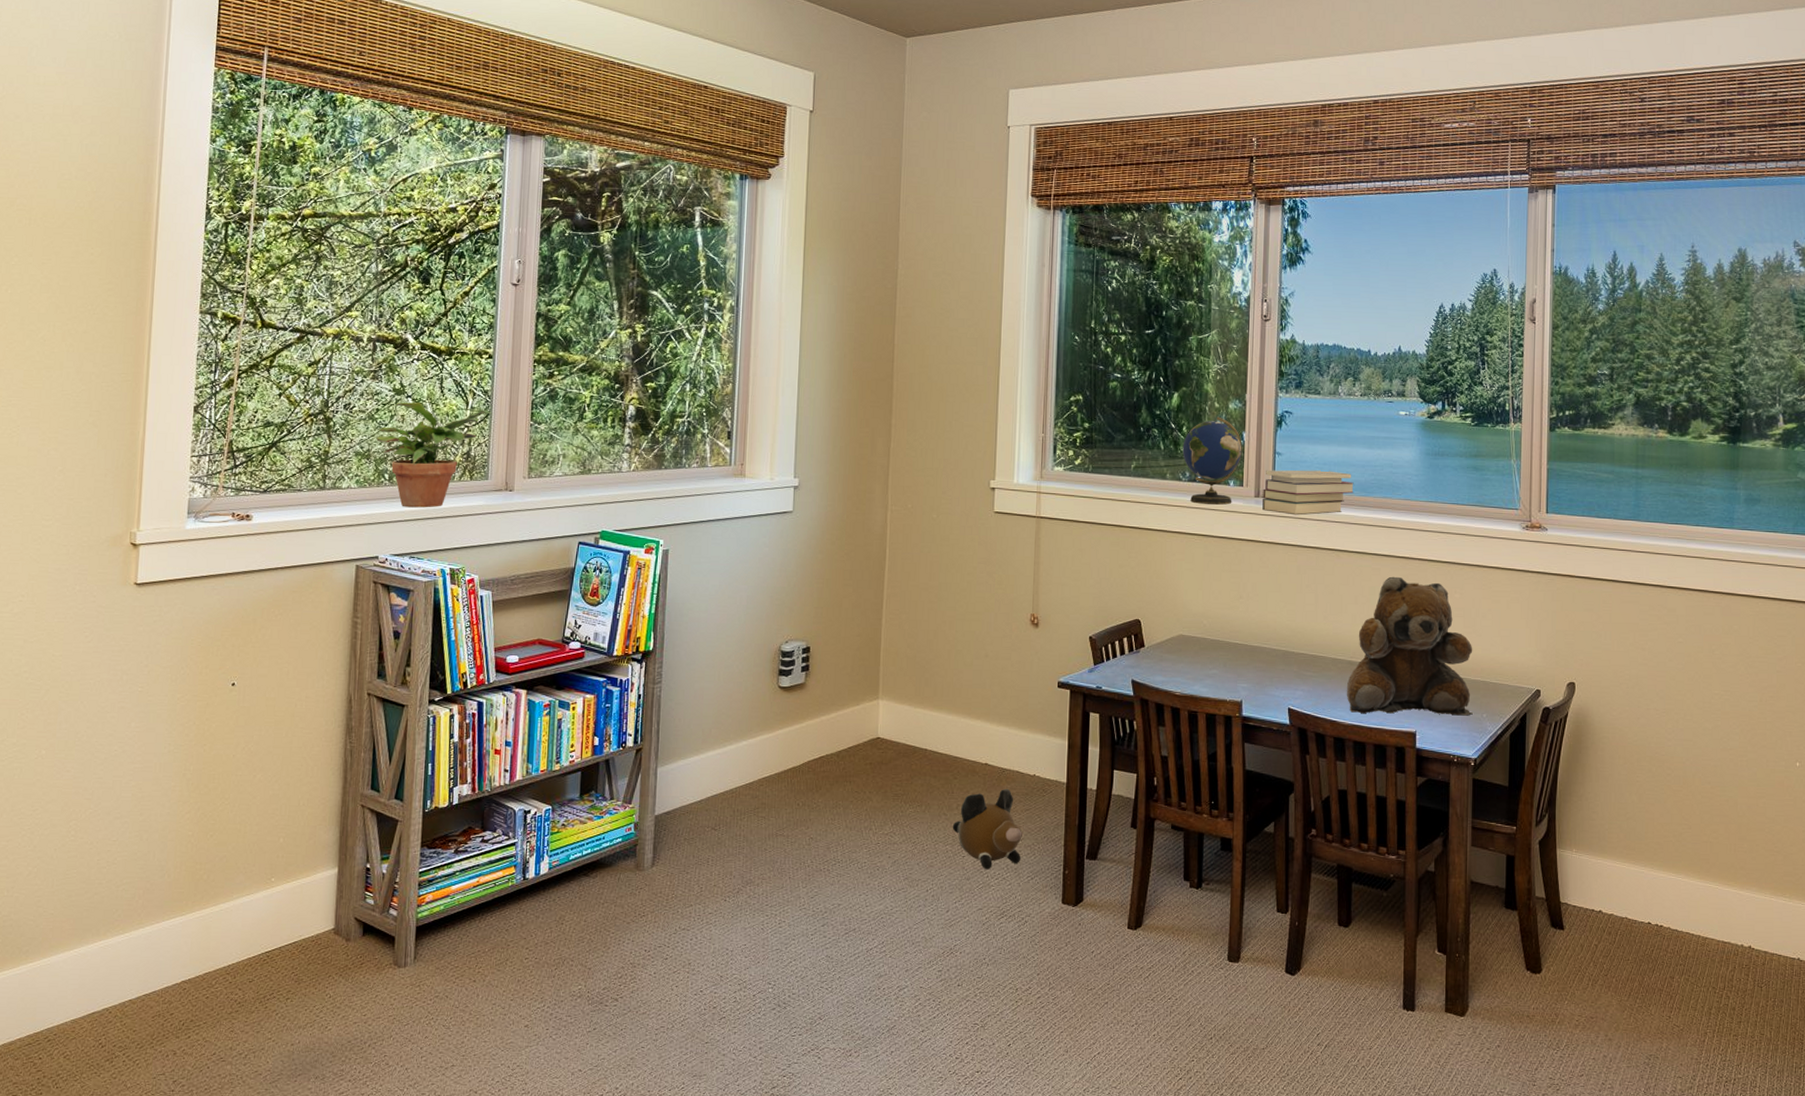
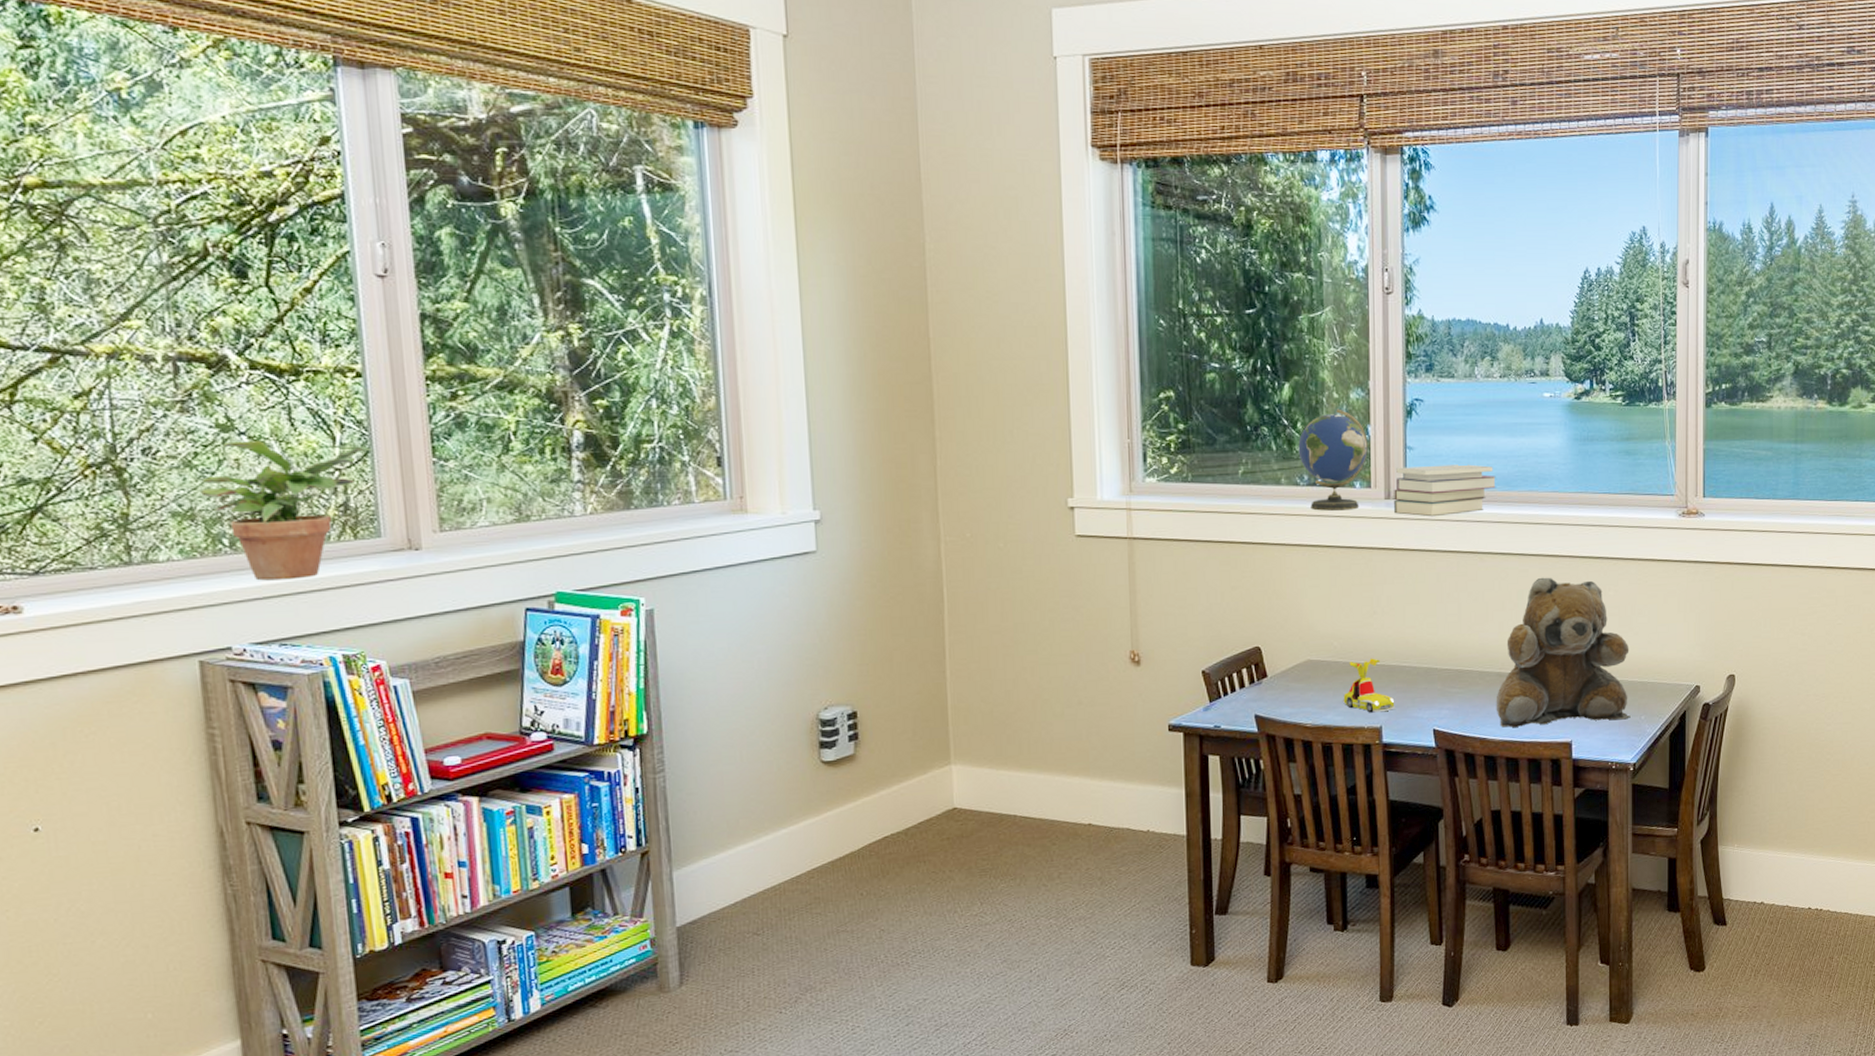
plush toy: present [952,788,1022,870] -> none [1055,848,1139,940]
toy car: none [1208,638,1255,688] -> present [1342,658,1395,713]

